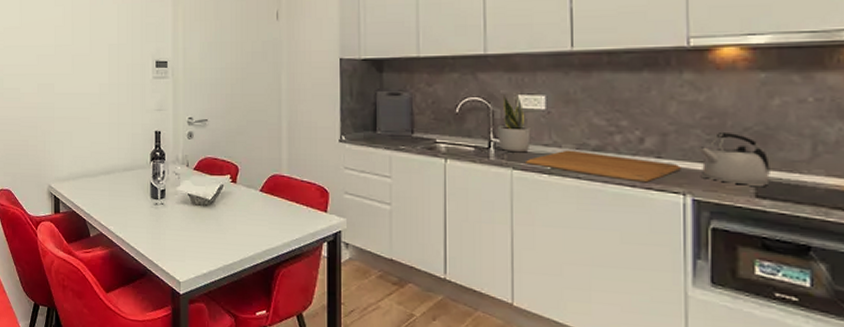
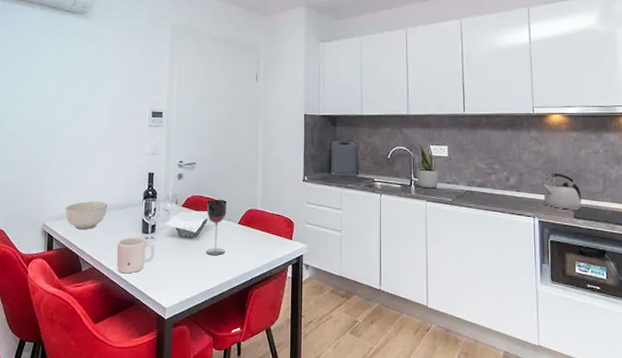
bowl: none [70,162,113,192] -> present [65,202,108,229]
mug: none [125,202,166,242] -> present [116,237,155,274]
wineglass: none [222,162,247,227] -> present [206,199,228,256]
chopping board: present [524,150,683,183] -> none [434,186,532,210]

